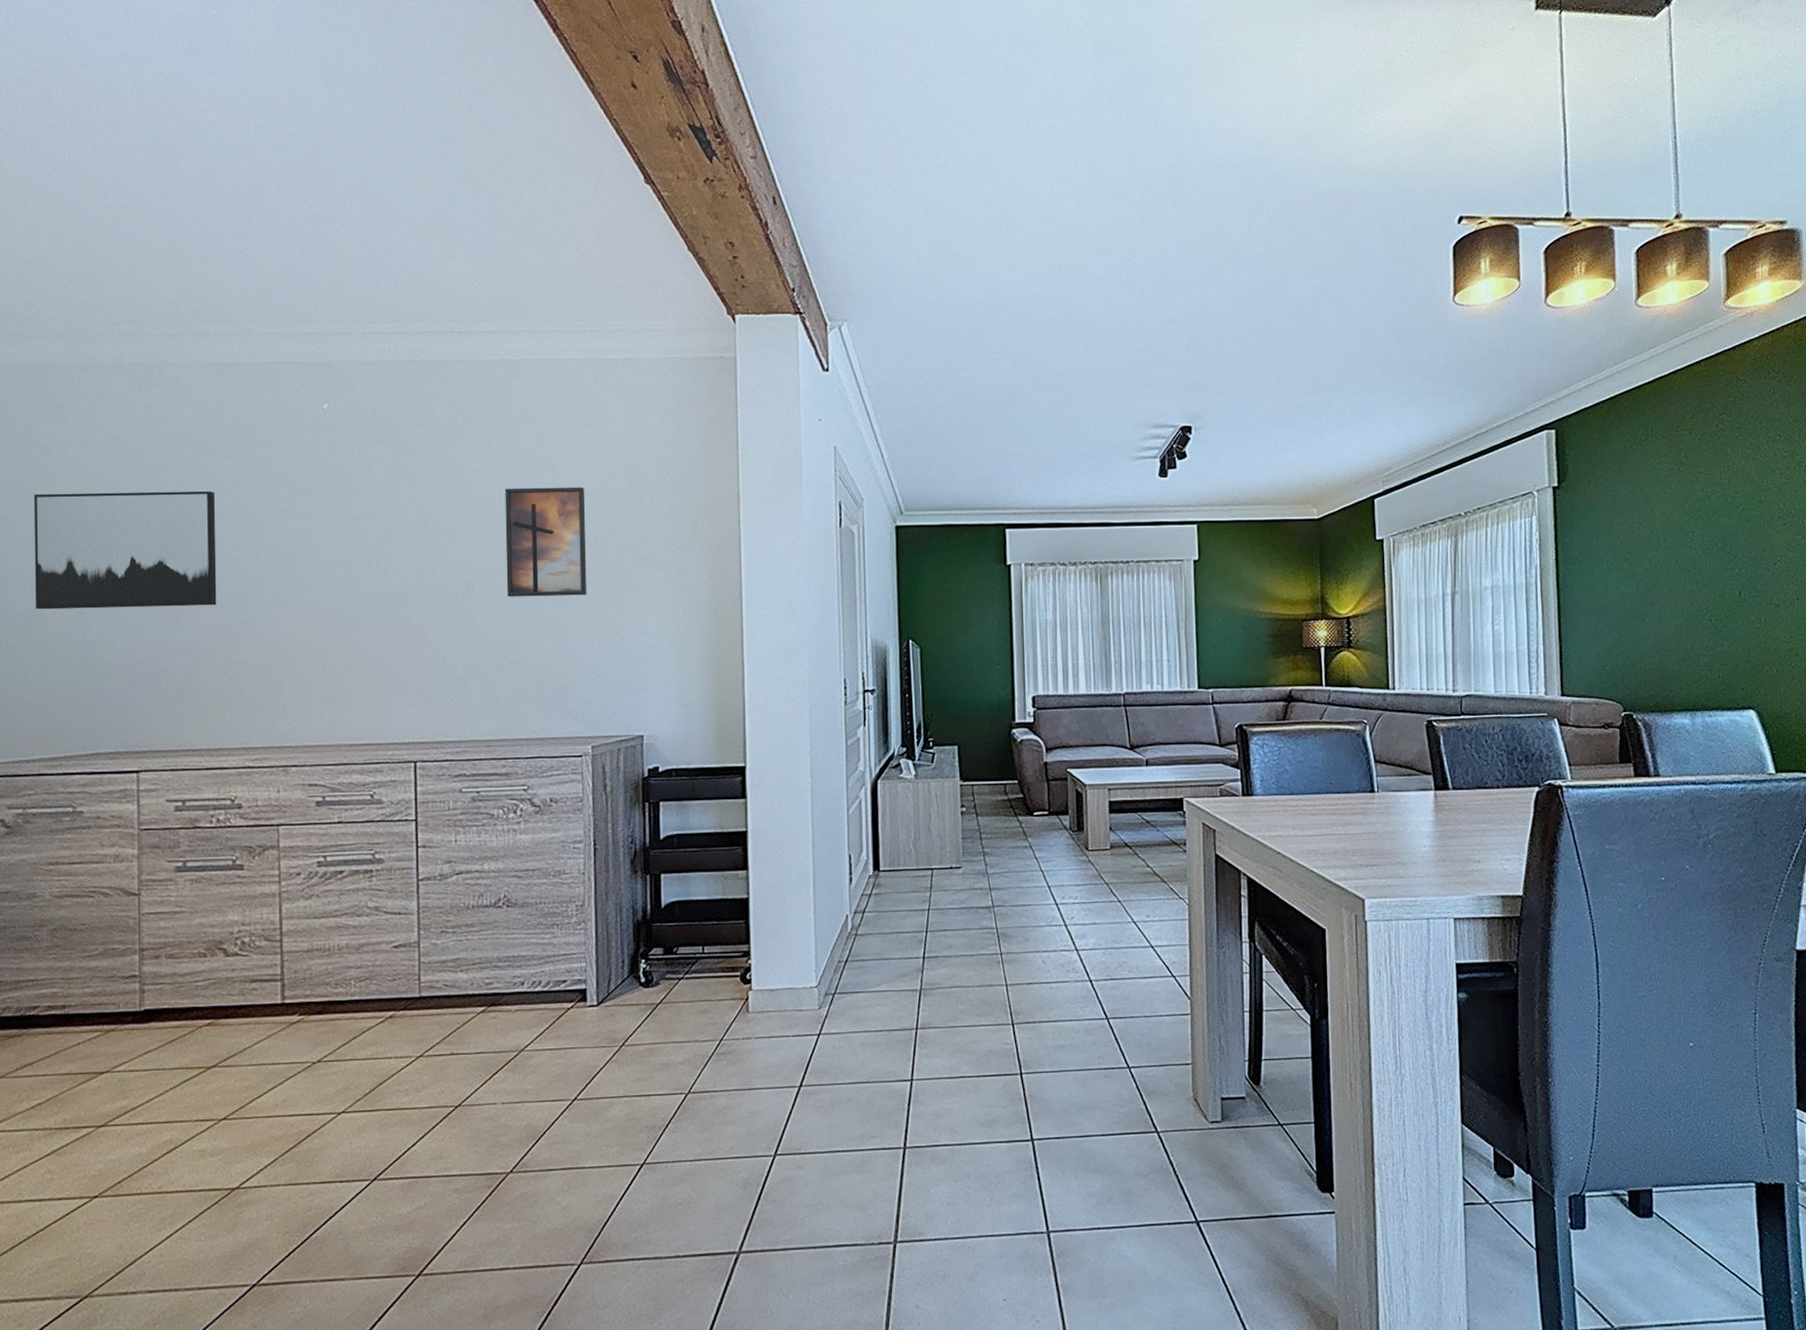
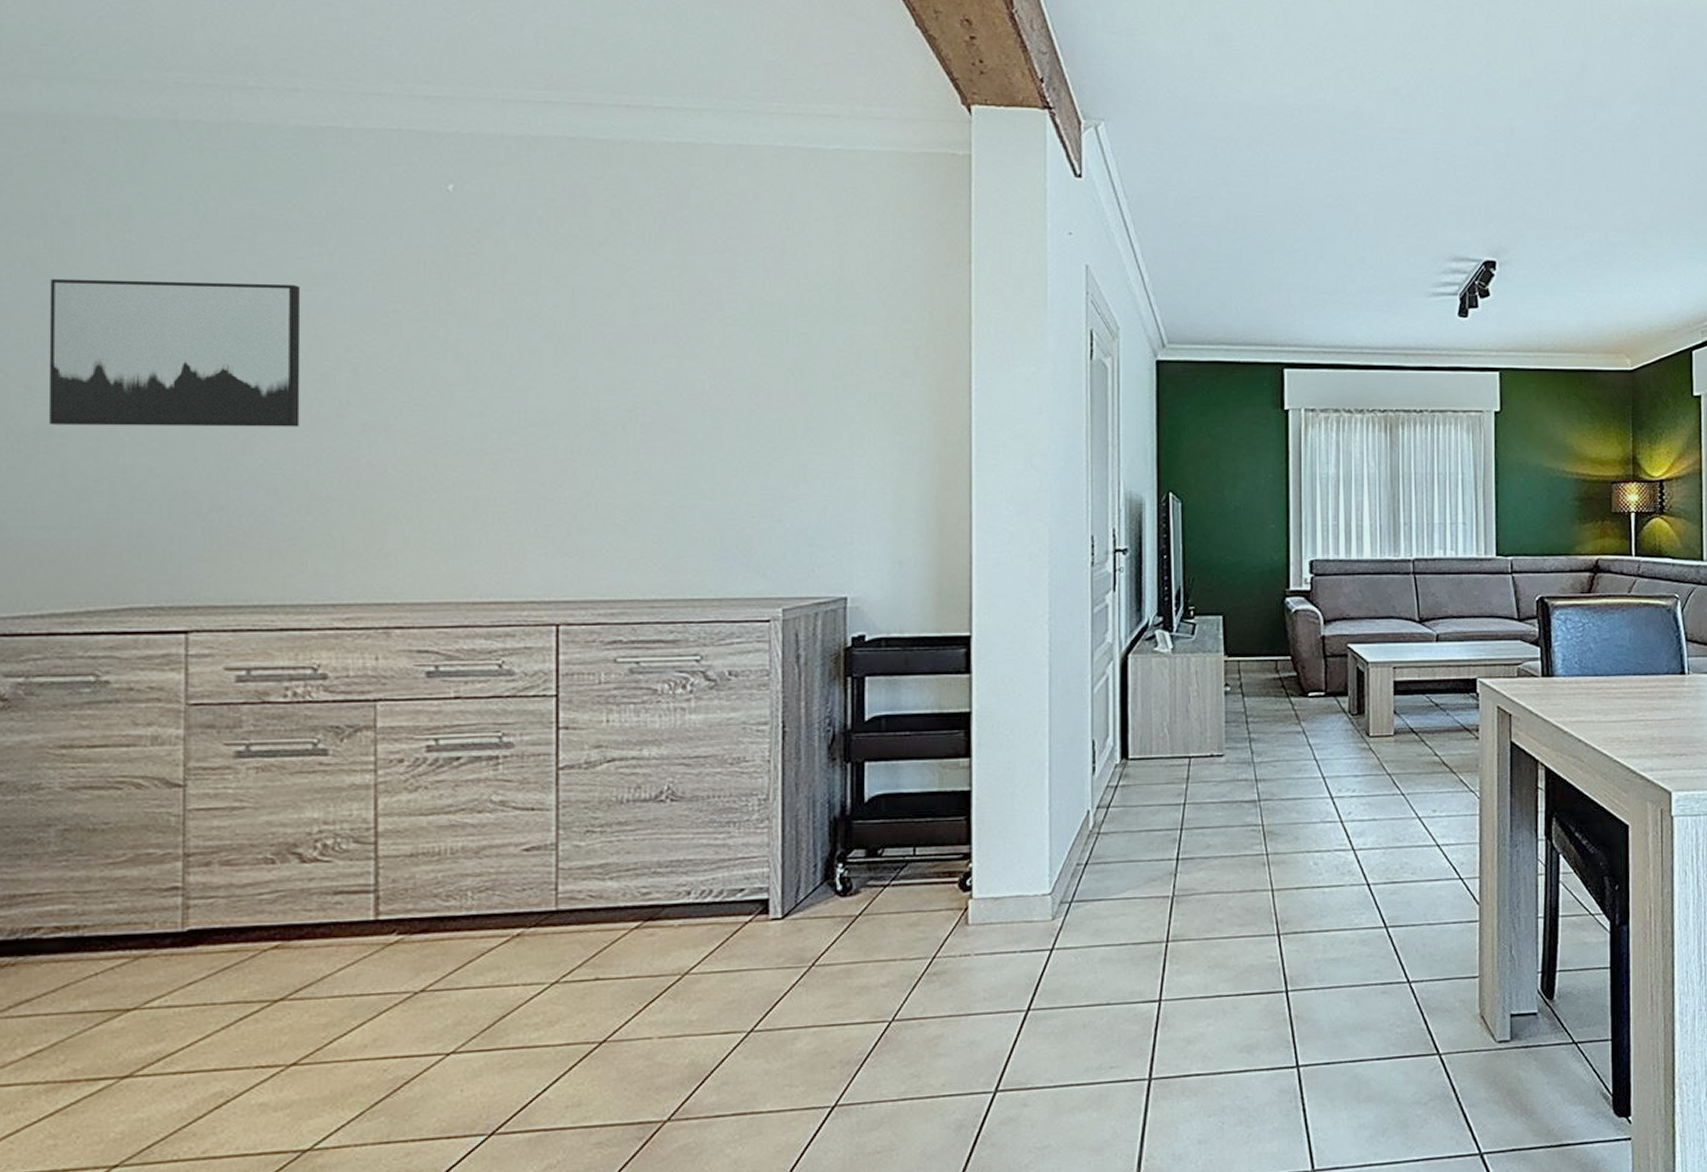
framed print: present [505,487,587,597] -> none [680,297,782,429]

